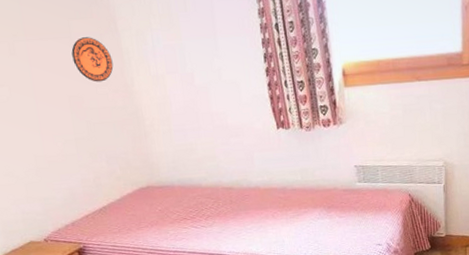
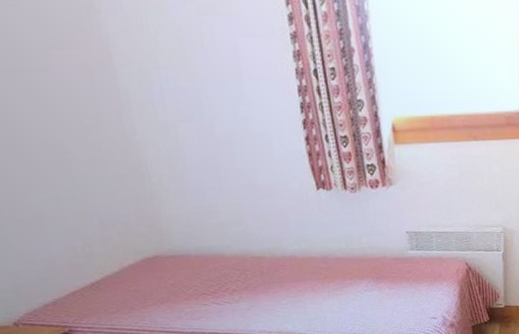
decorative plate: present [71,37,114,82] -> none [49,72,108,129]

